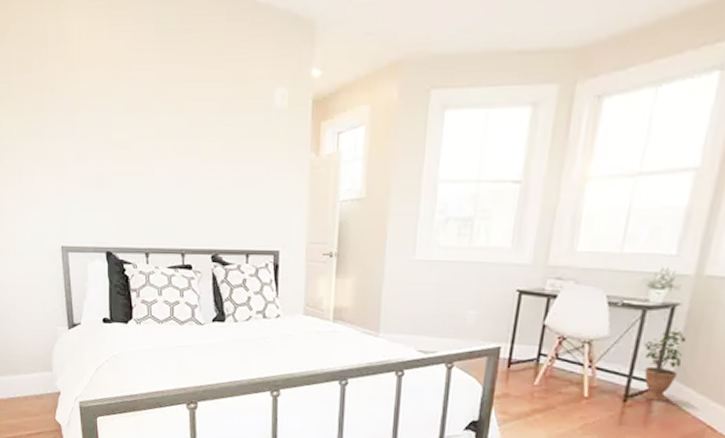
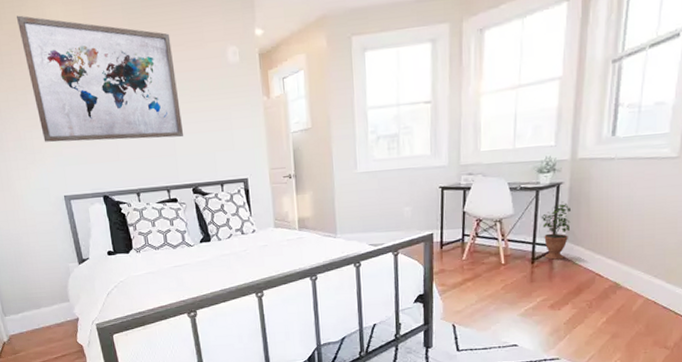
wall art: none [32,27,210,191] -> present [16,15,184,142]

